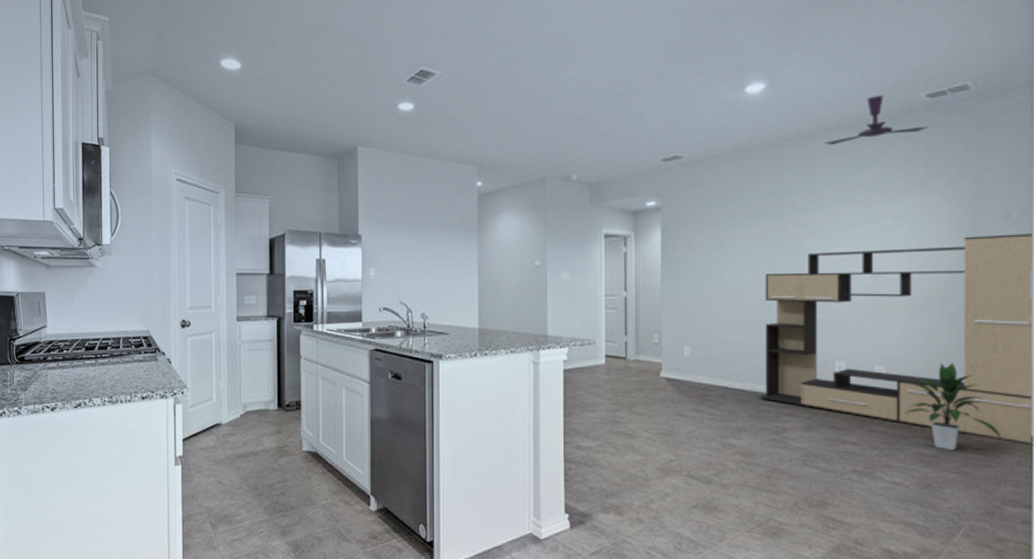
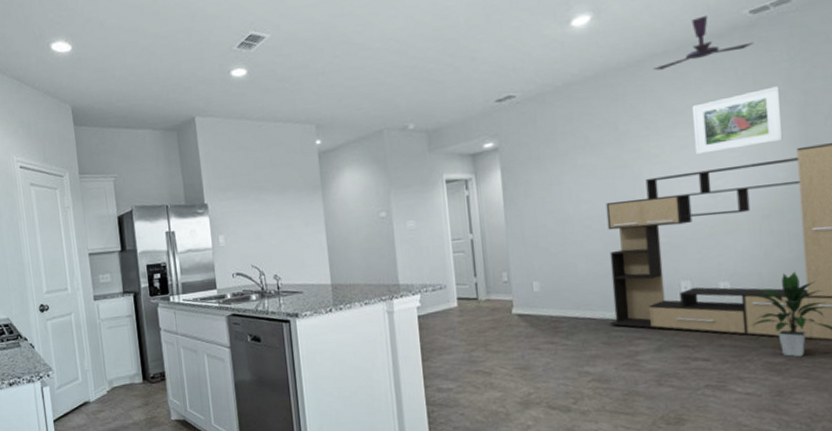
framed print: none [860,172,951,233] -> present [691,86,783,155]

